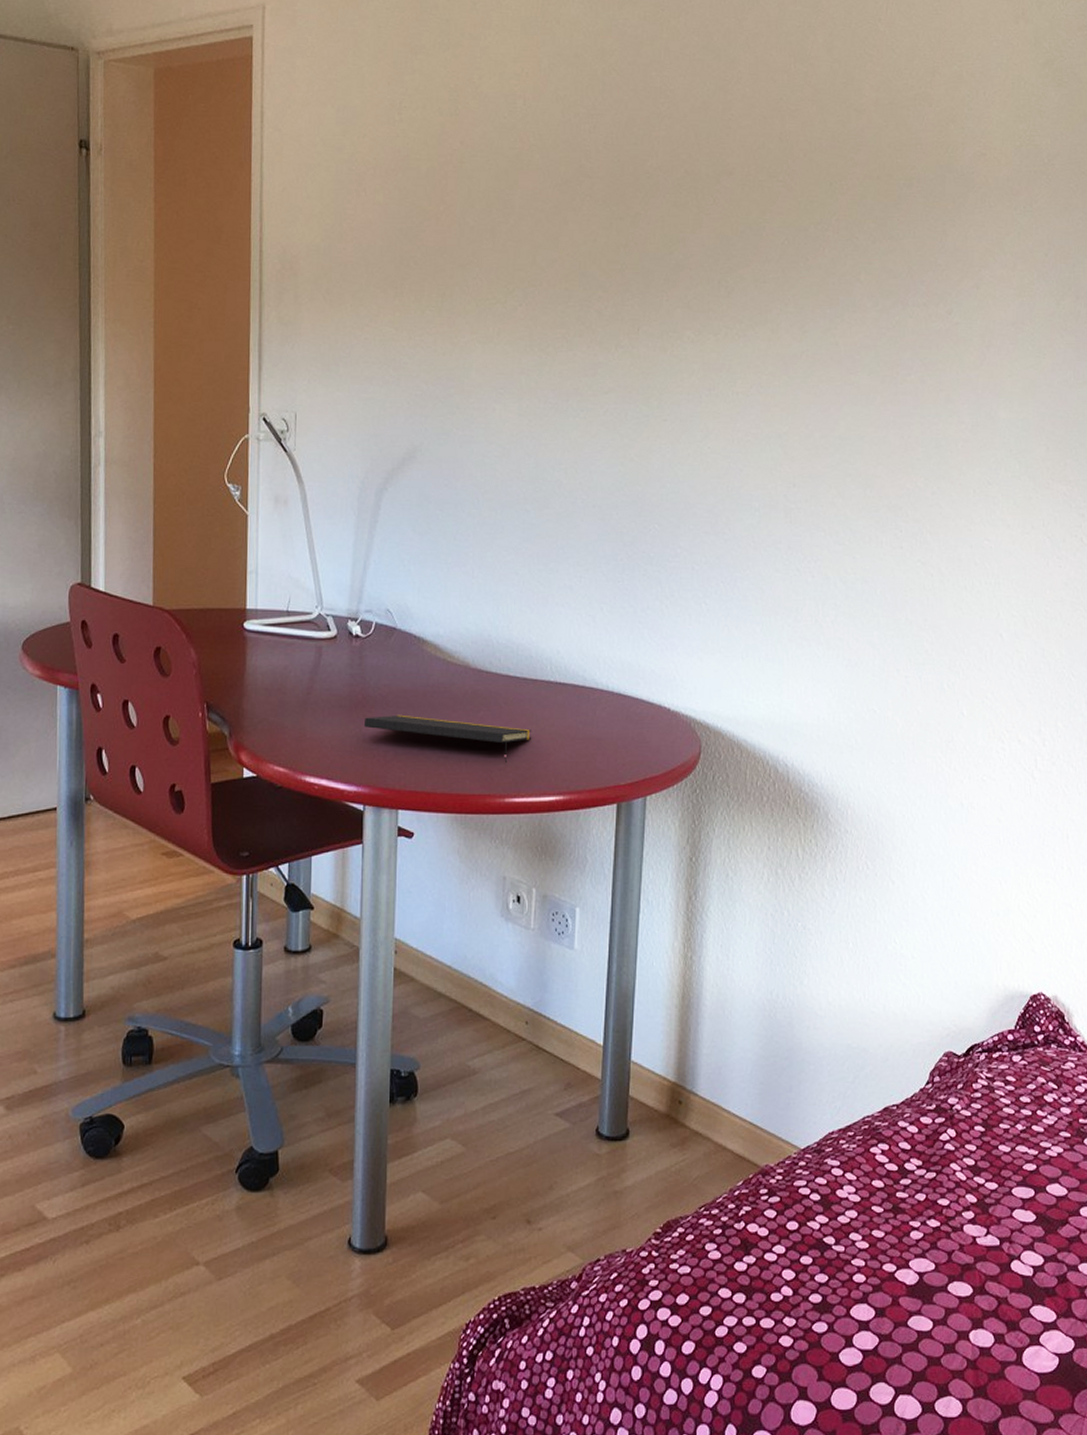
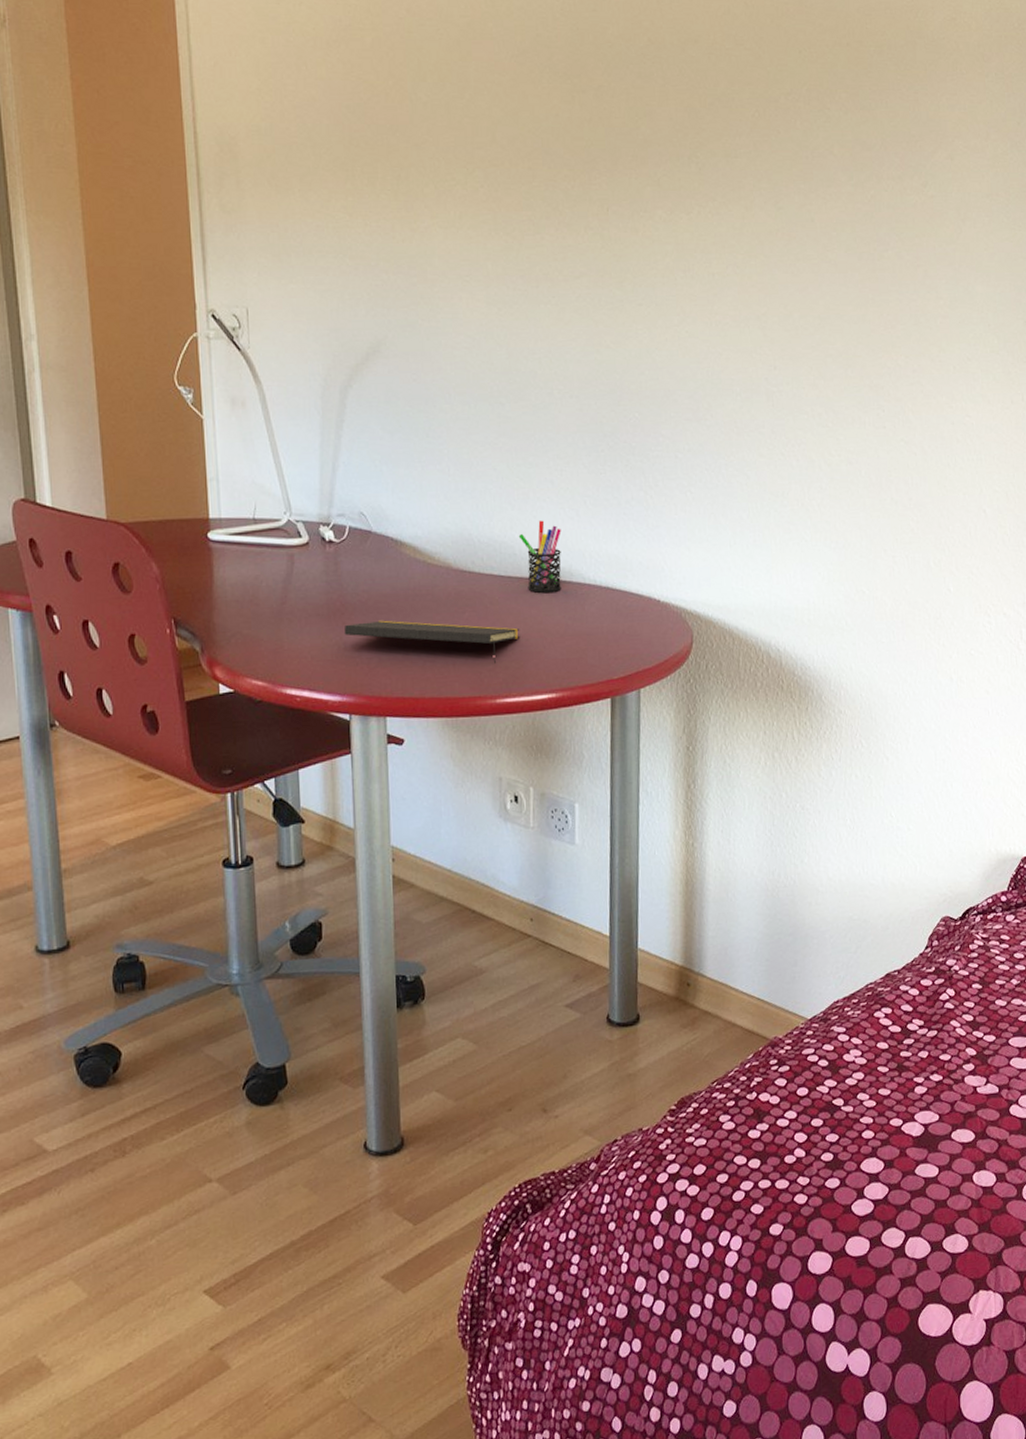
pen holder: none [536,625,577,695] -> present [518,520,561,593]

